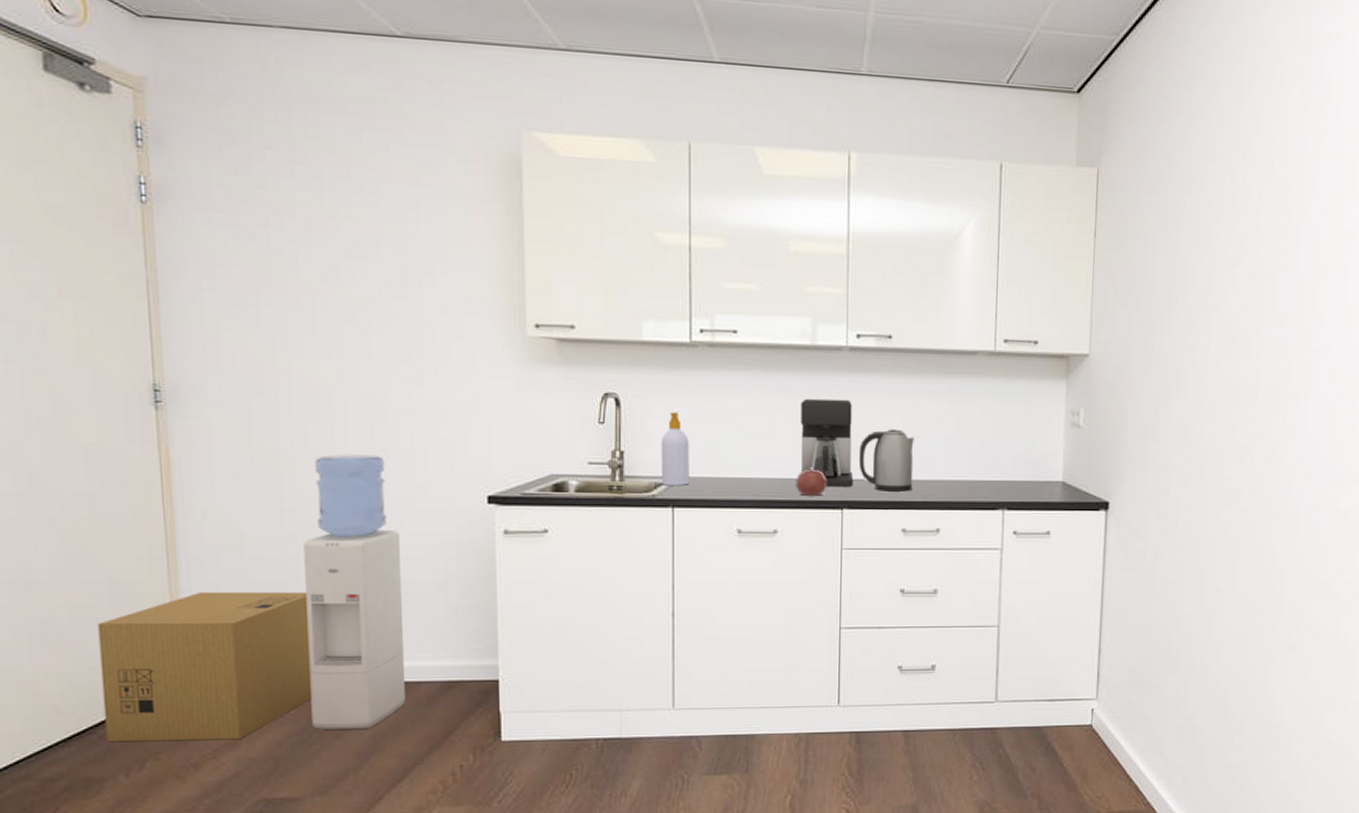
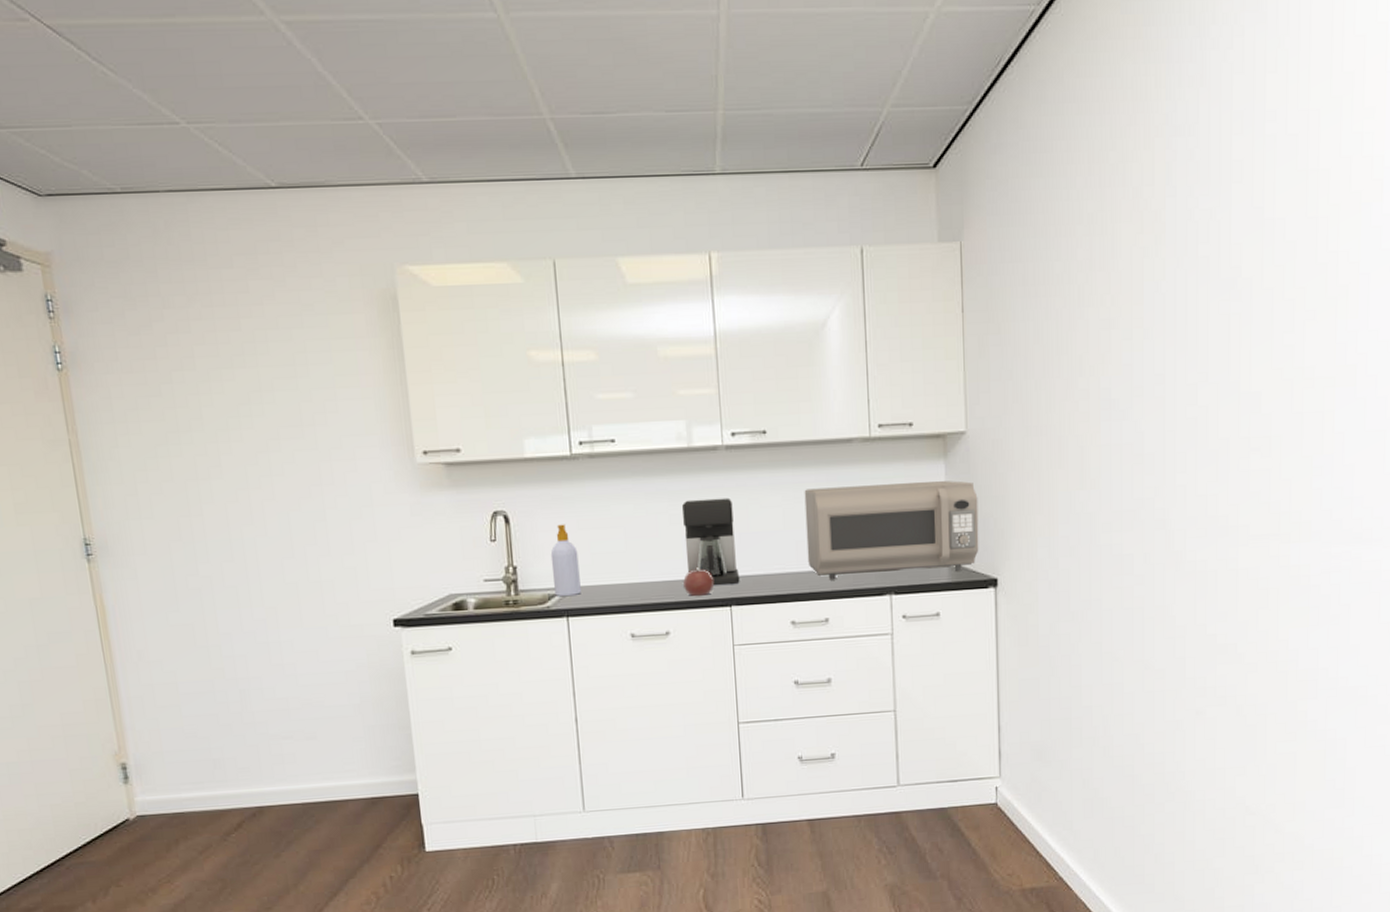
cardboard box: present [97,591,313,743] -> none [55,722,251,873]
water cooler: present [303,454,405,730] -> none [230,588,335,850]
kettle: present [858,429,914,492] -> none [742,523,799,586]
microwave: none [923,397,1096,493] -> present [804,481,979,580]

